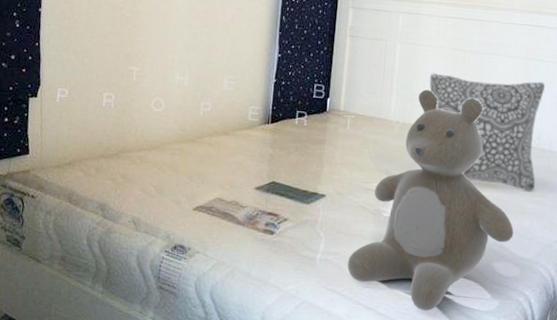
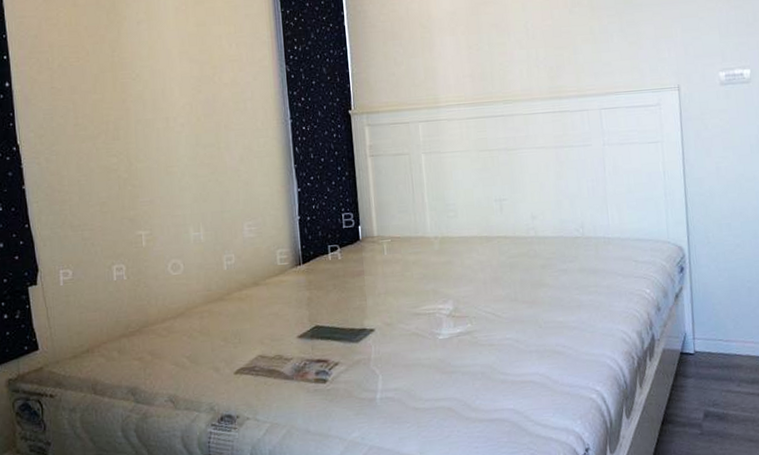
teddy bear: present [347,89,514,312] -> none [409,197,575,430]
pillow: present [429,73,545,191] -> none [460,168,587,284]

